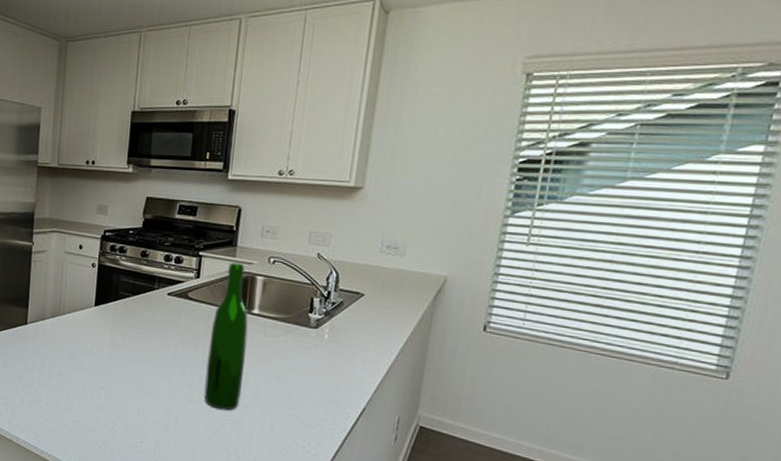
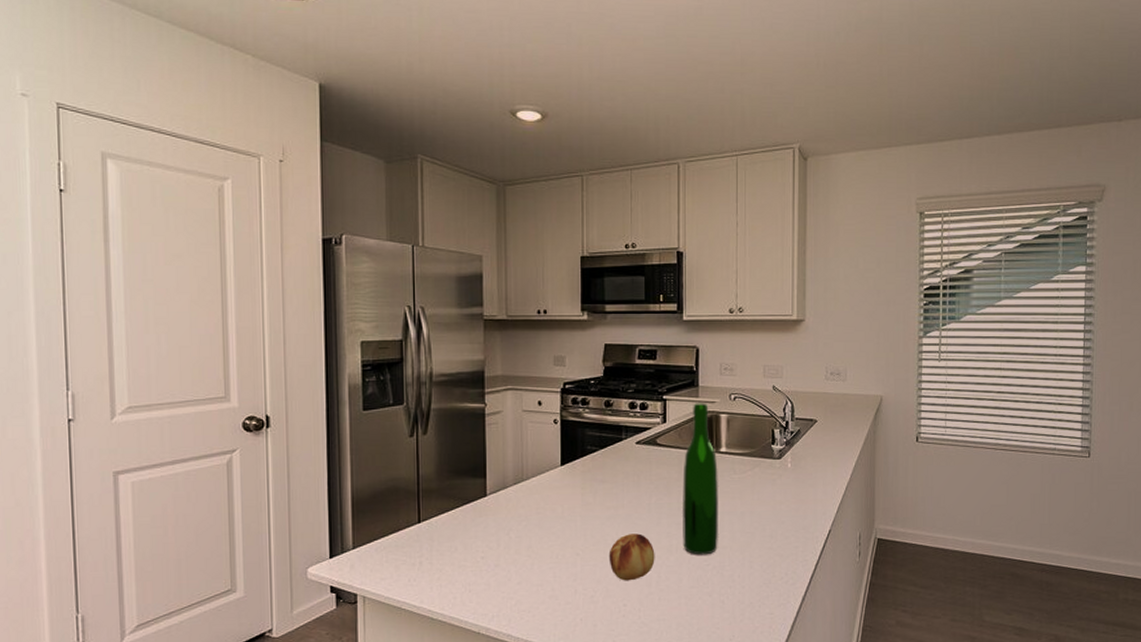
fruit: none [130,377,176,421] -> present [609,533,655,581]

